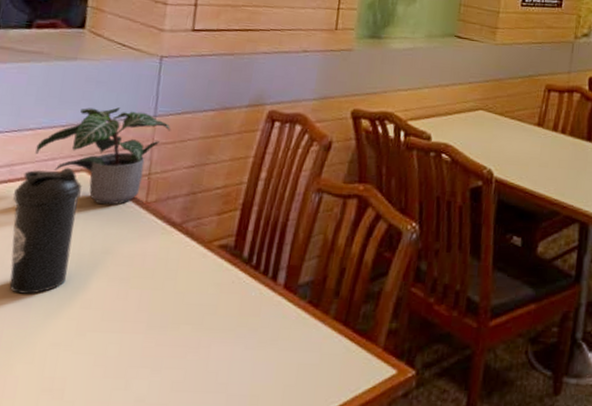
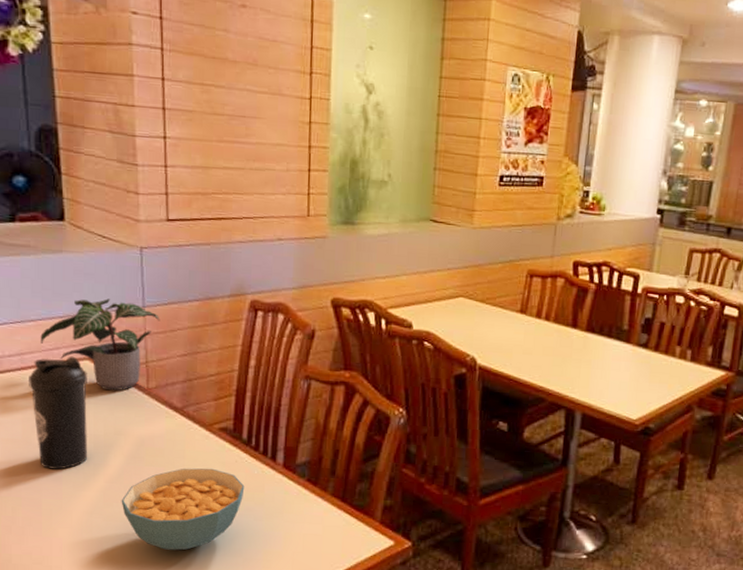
cereal bowl: none [96,290,239,387] -> present [121,468,245,551]

